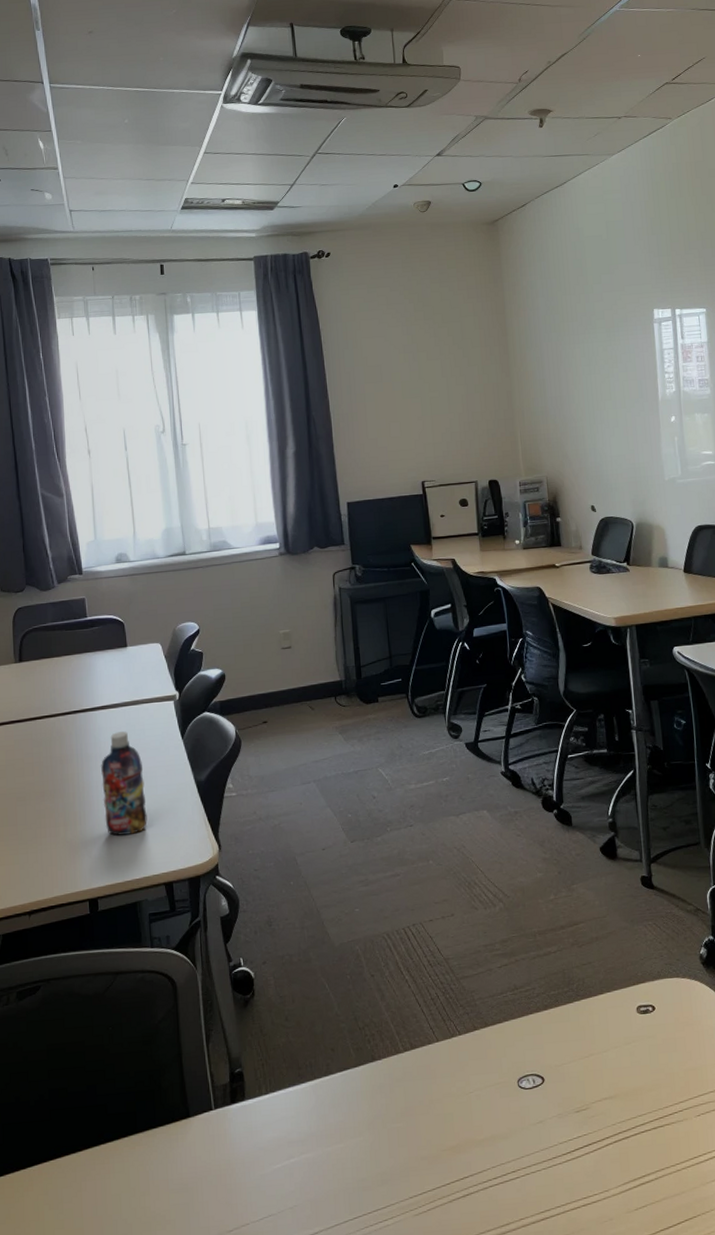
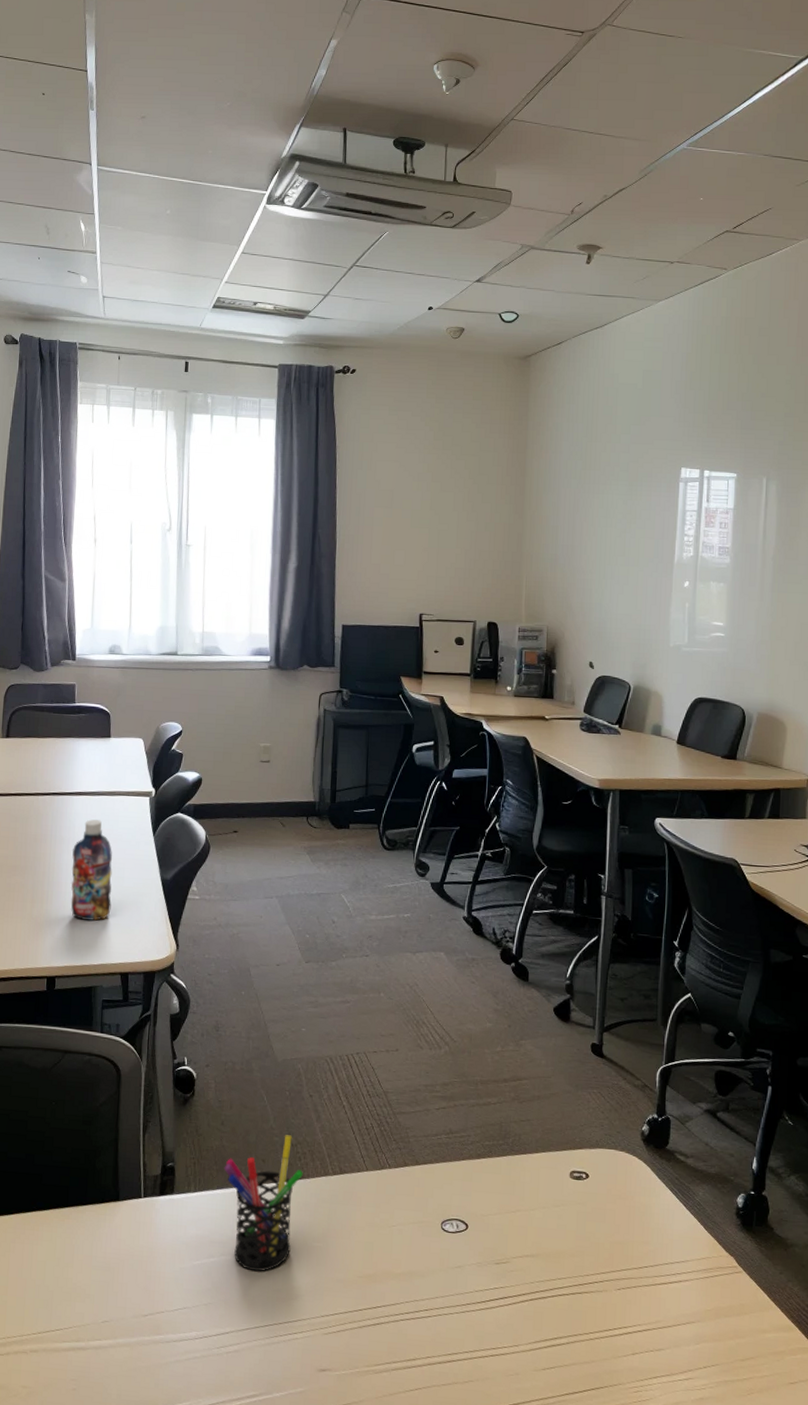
pen holder: none [293,1019,374,1165] -> present [224,1135,303,1272]

